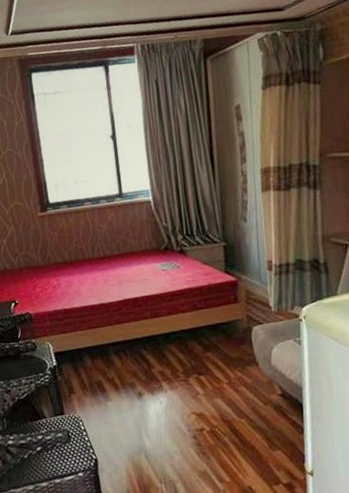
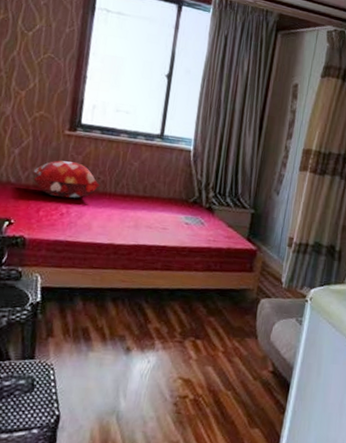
decorative pillow: none [22,238,79,273] -> present [33,160,100,199]

